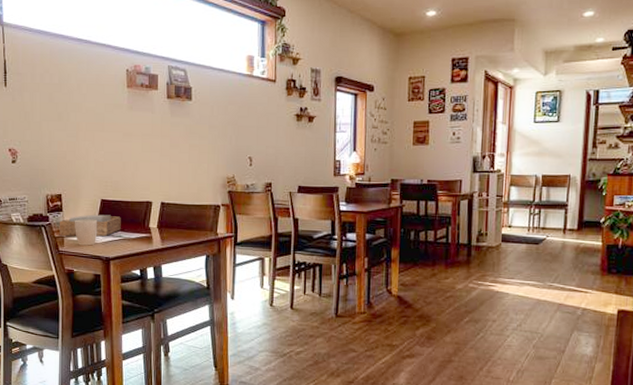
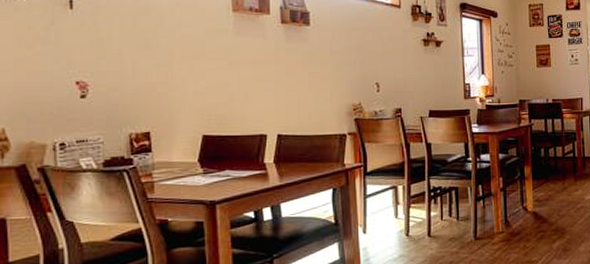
napkin holder: present [59,214,121,237] -> none [147,152,229,182]
cup: present [74,219,98,246] -> none [167,158,199,190]

